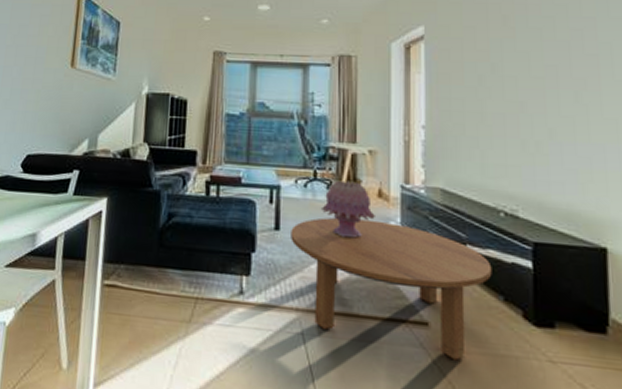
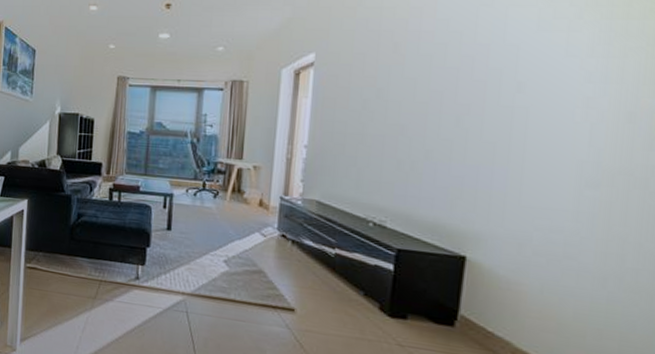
coffee table: present [291,217,492,361] -> none [180,221,356,340]
decorative vase: present [320,180,375,238] -> none [207,190,255,239]

